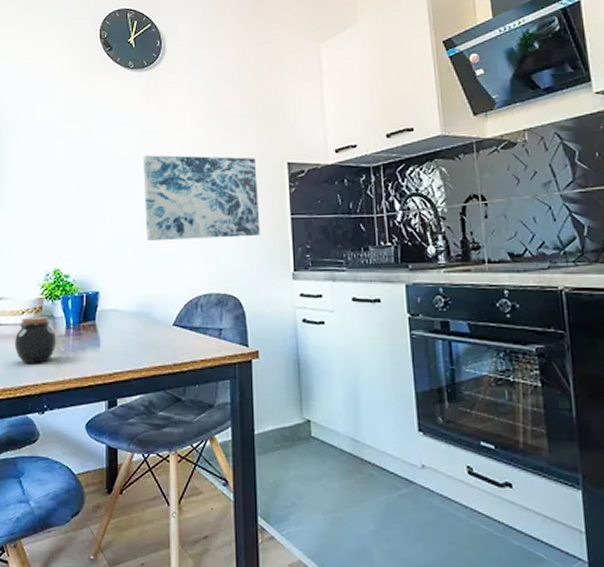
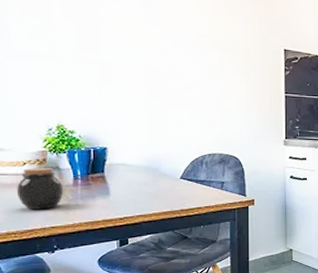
wall art: present [143,155,261,240] -> none [149,25,259,109]

